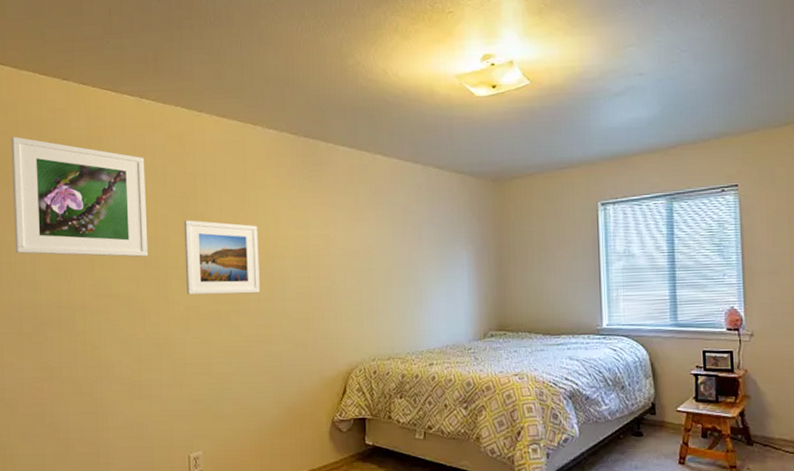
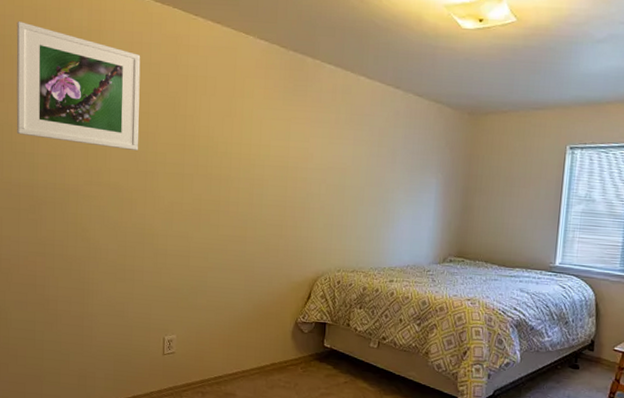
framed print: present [184,220,260,295] -> none [171,120,243,197]

